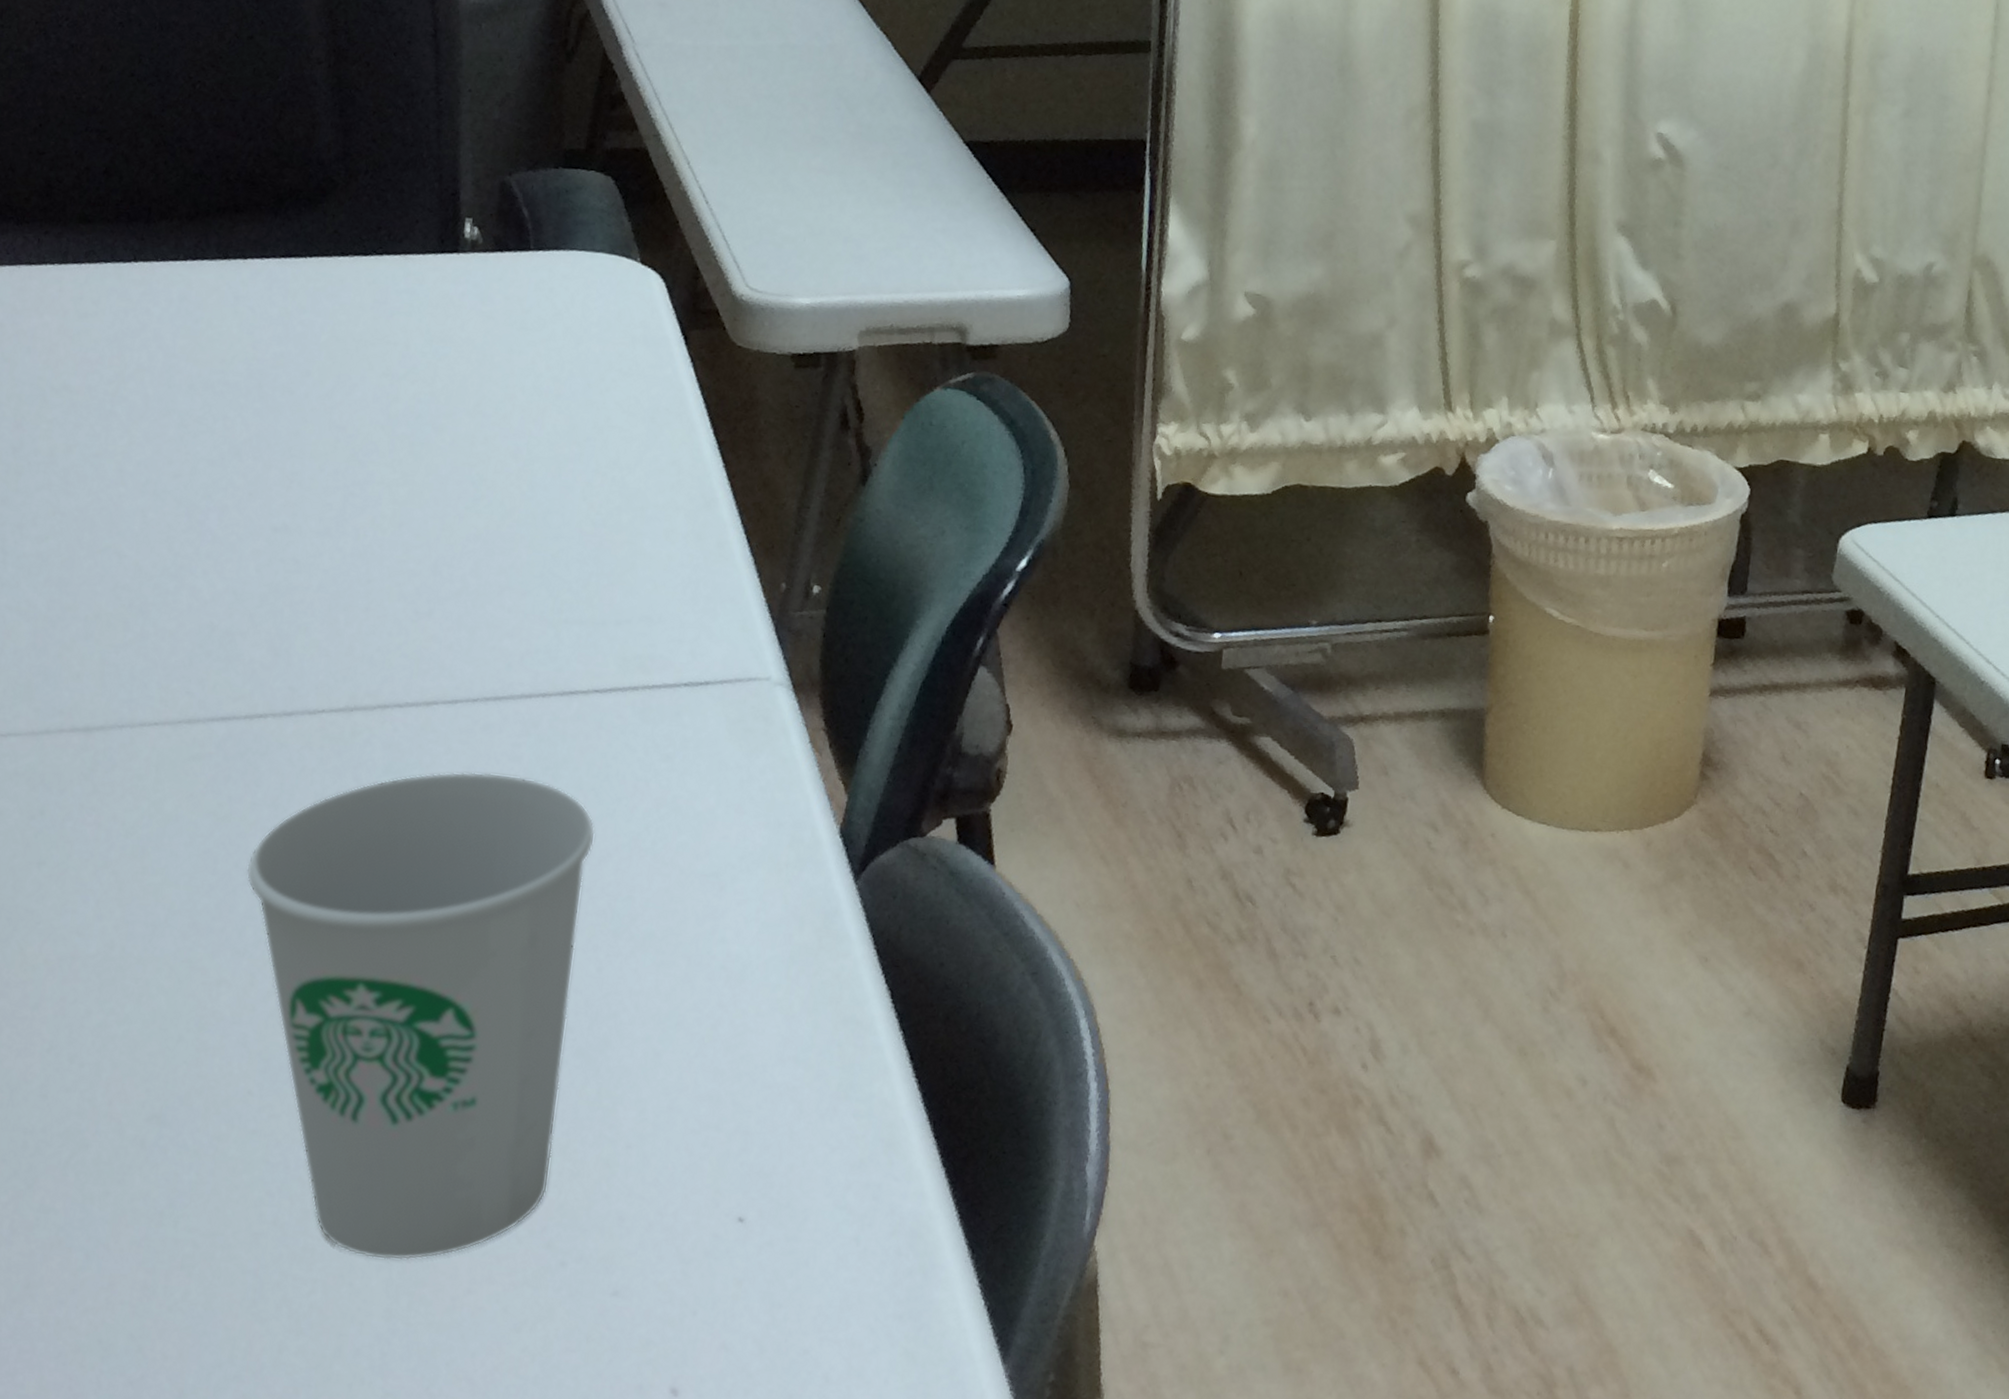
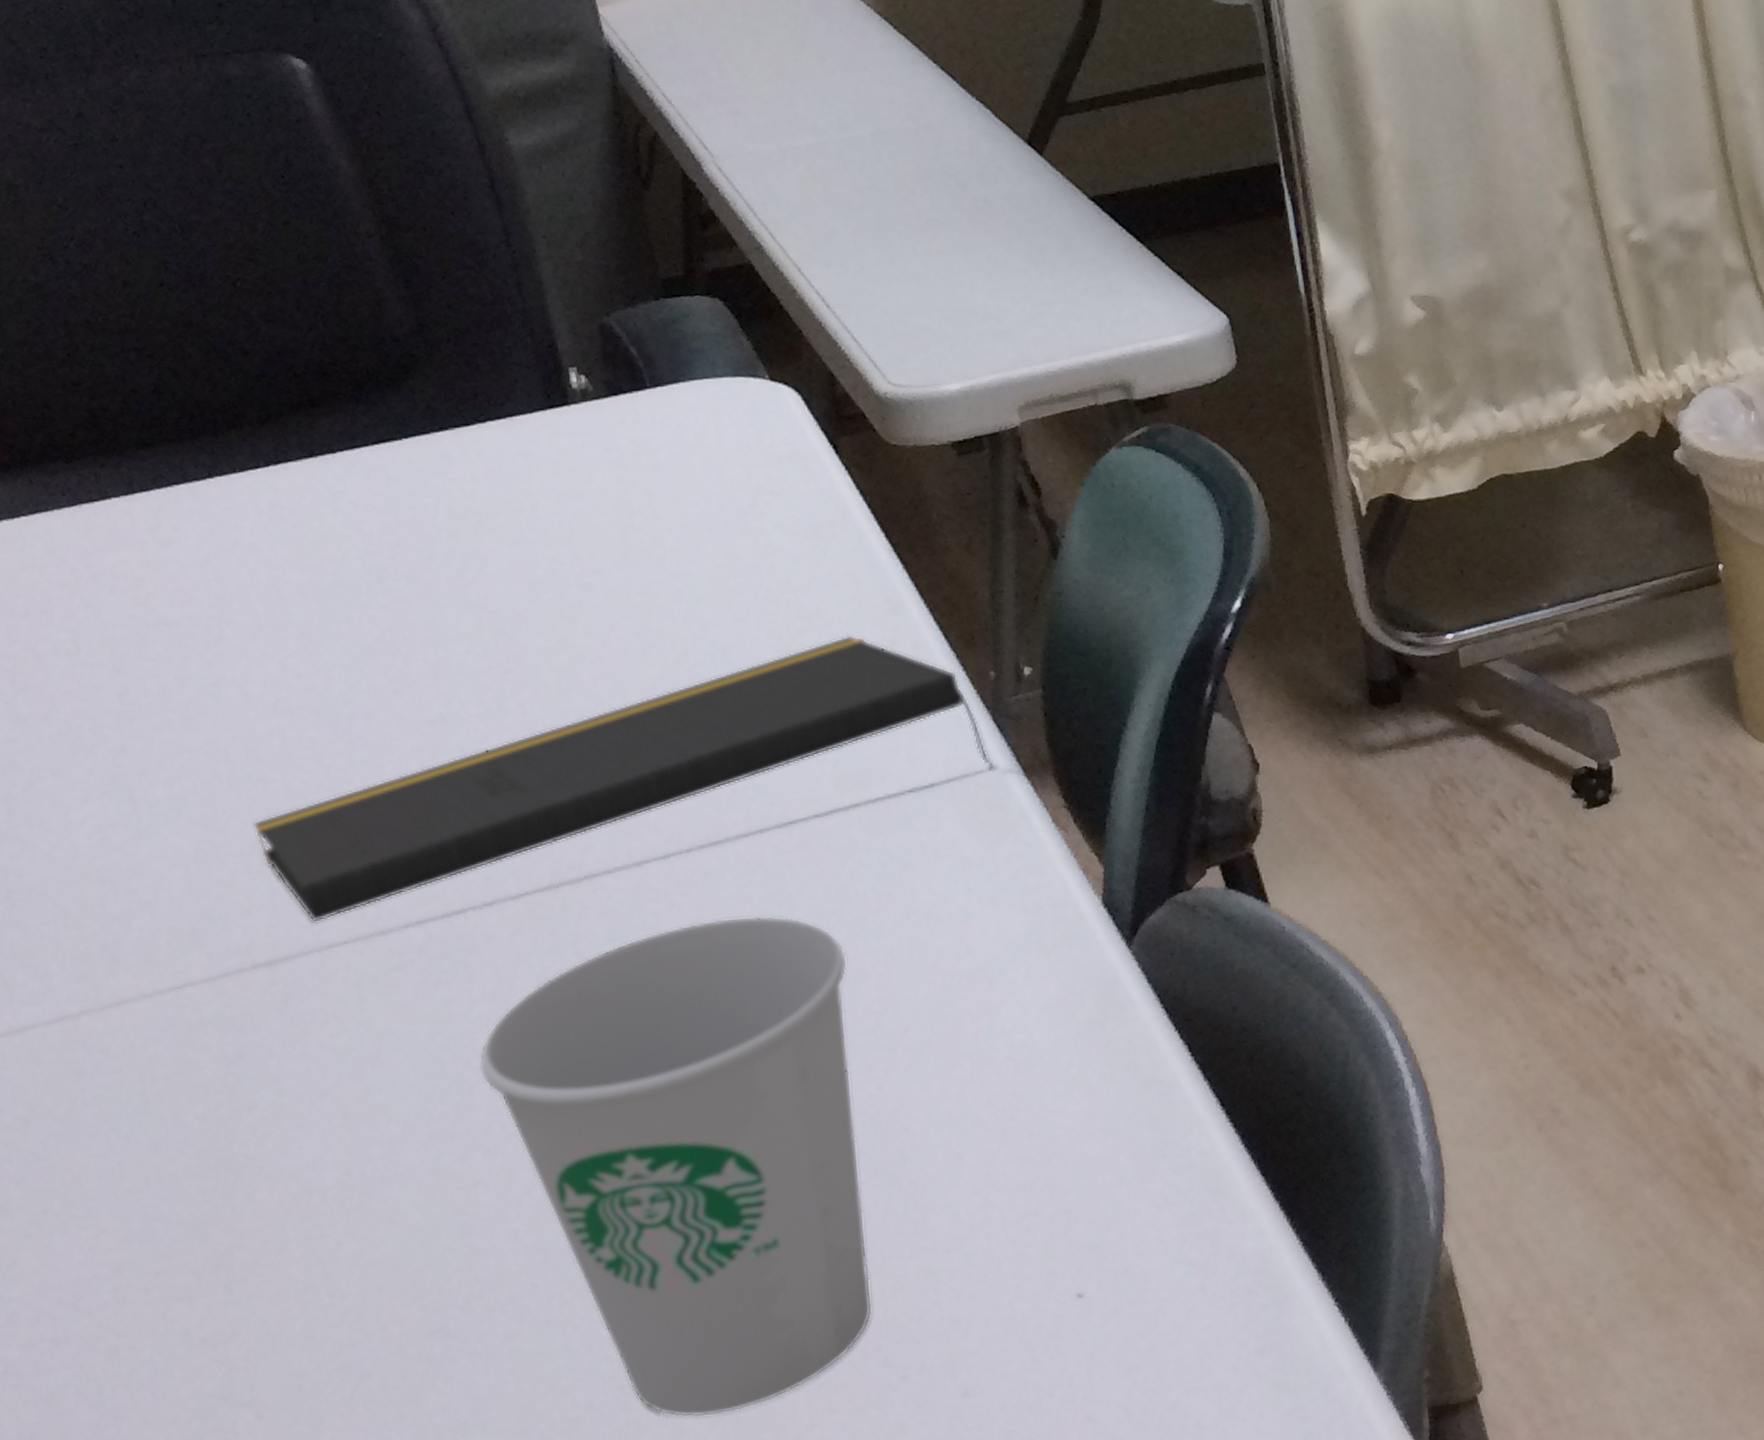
notepad: none [100,521,767,699] -> present [253,635,994,922]

